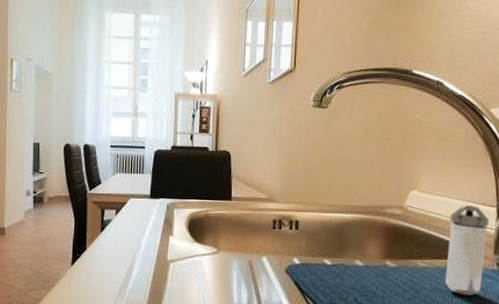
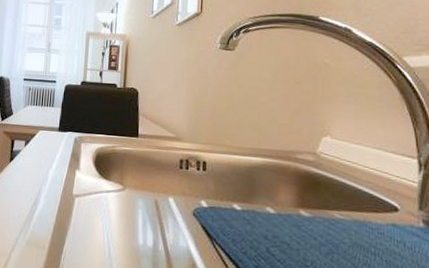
shaker: present [445,204,490,296] -> none [366,154,411,255]

